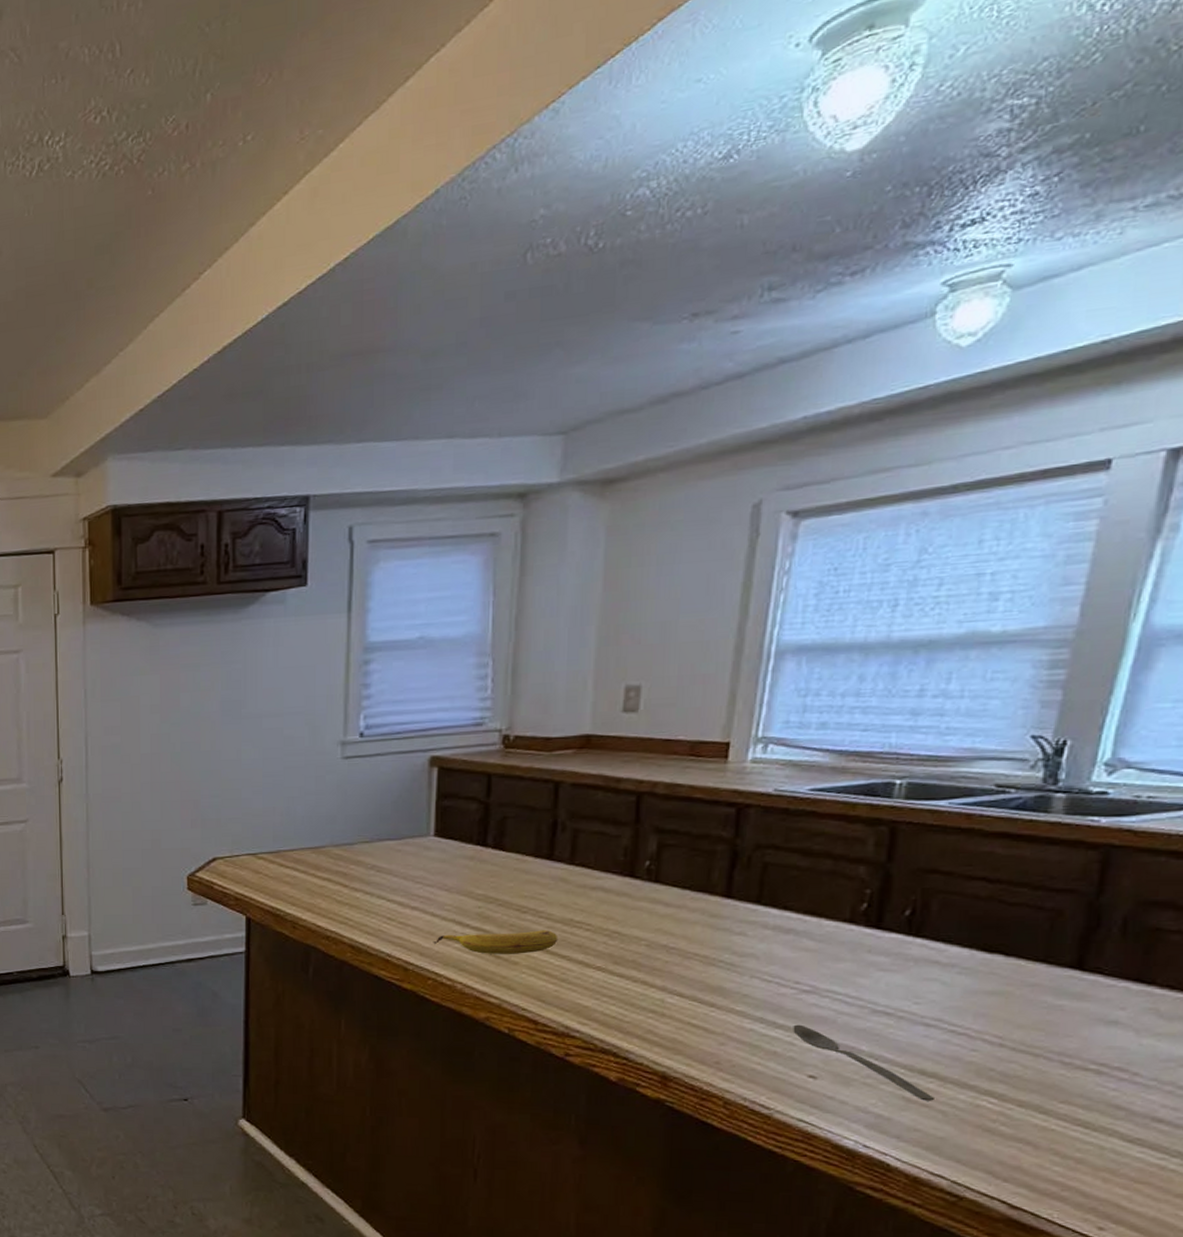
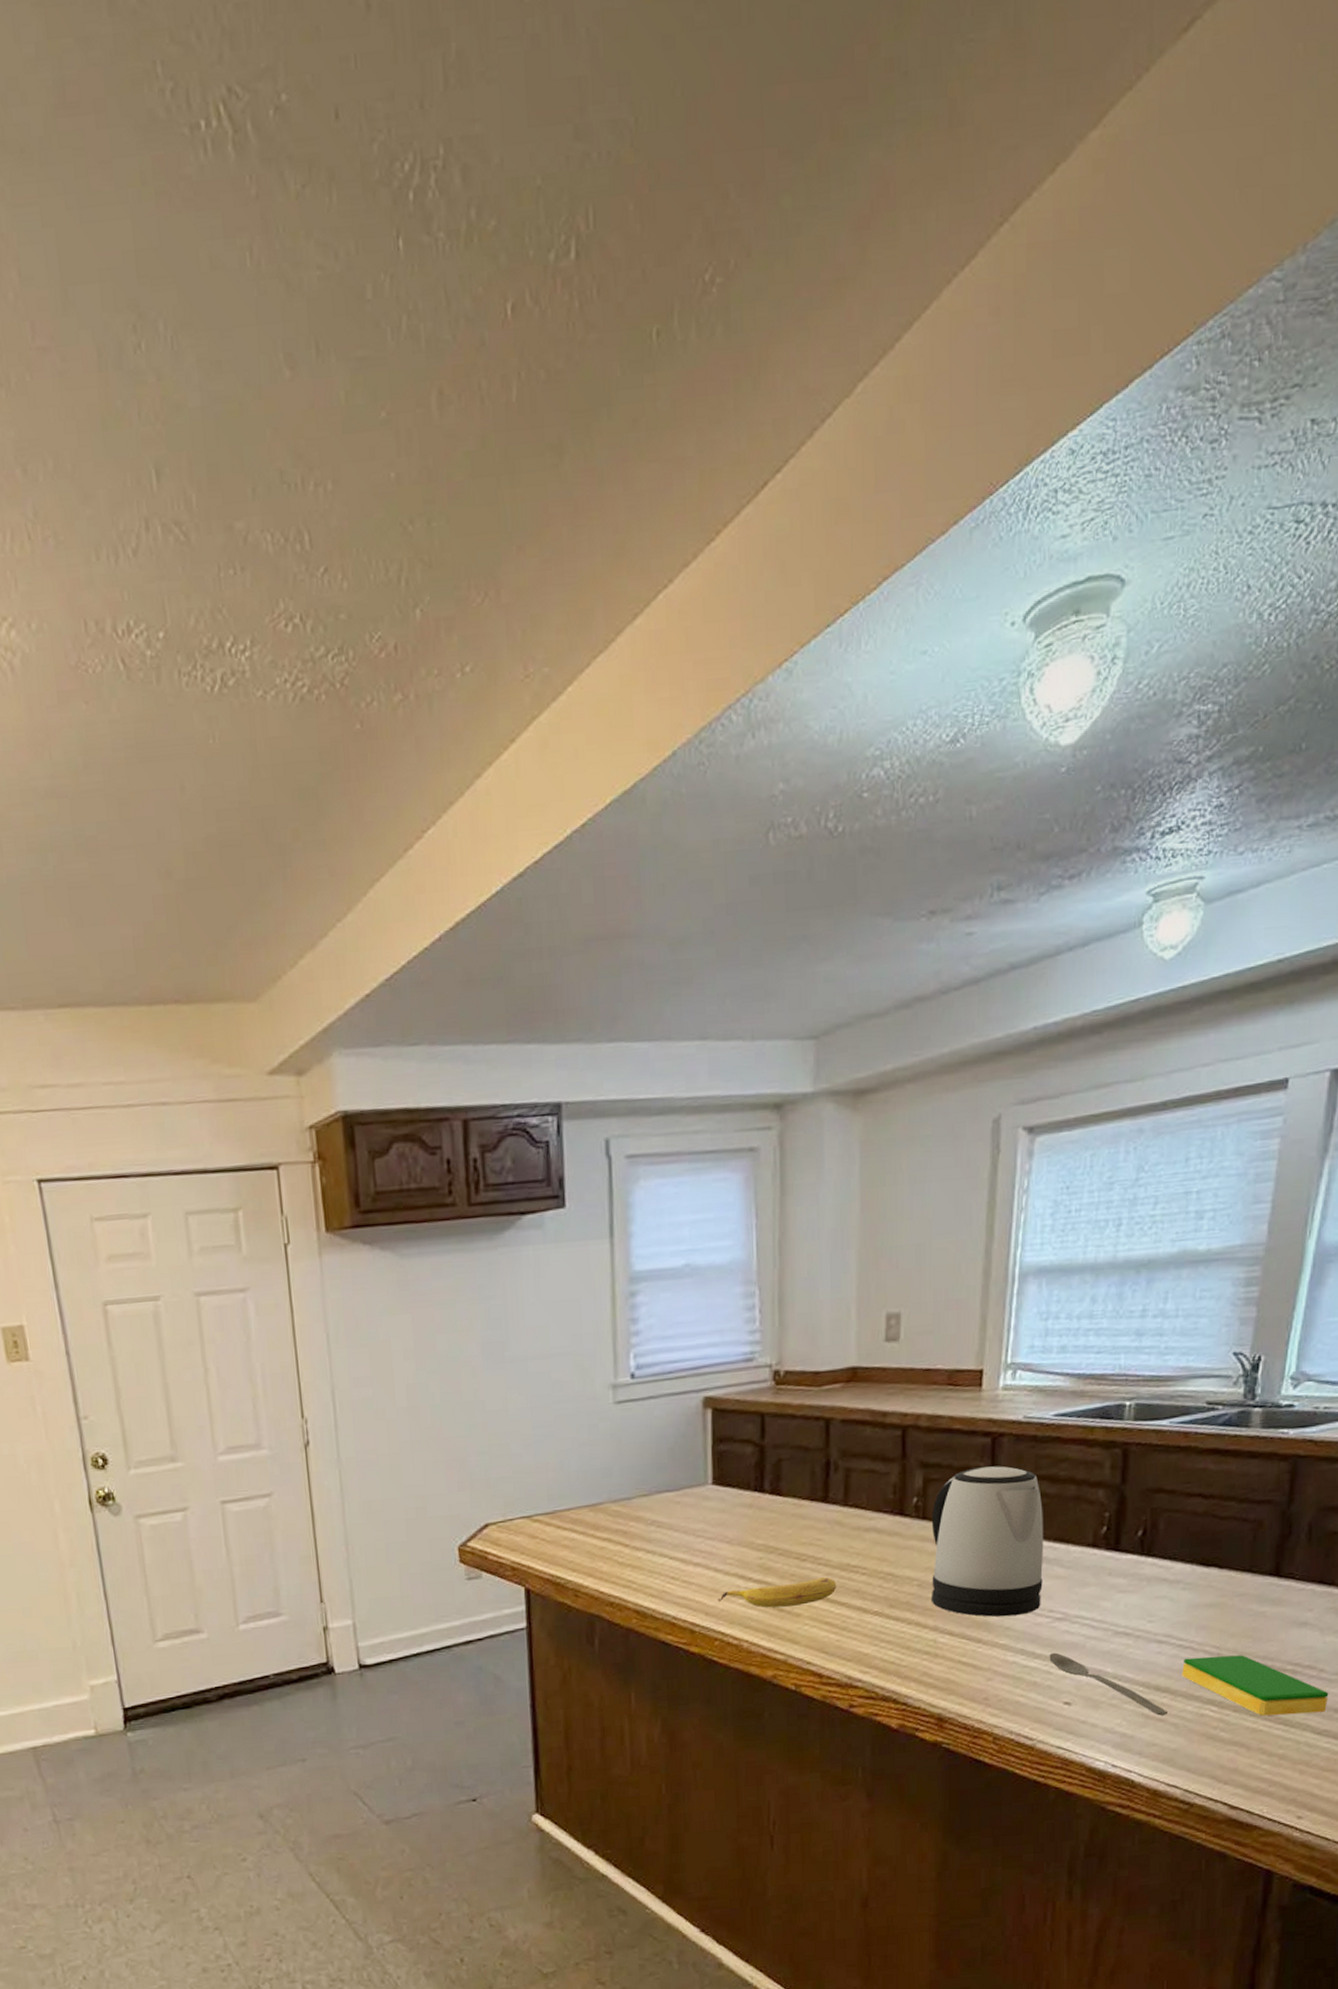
kettle: none [659,835,793,984] -> present [930,1465,1044,1617]
dish sponge: none [954,1045,1145,1119] -> present [1182,1655,1329,1716]

